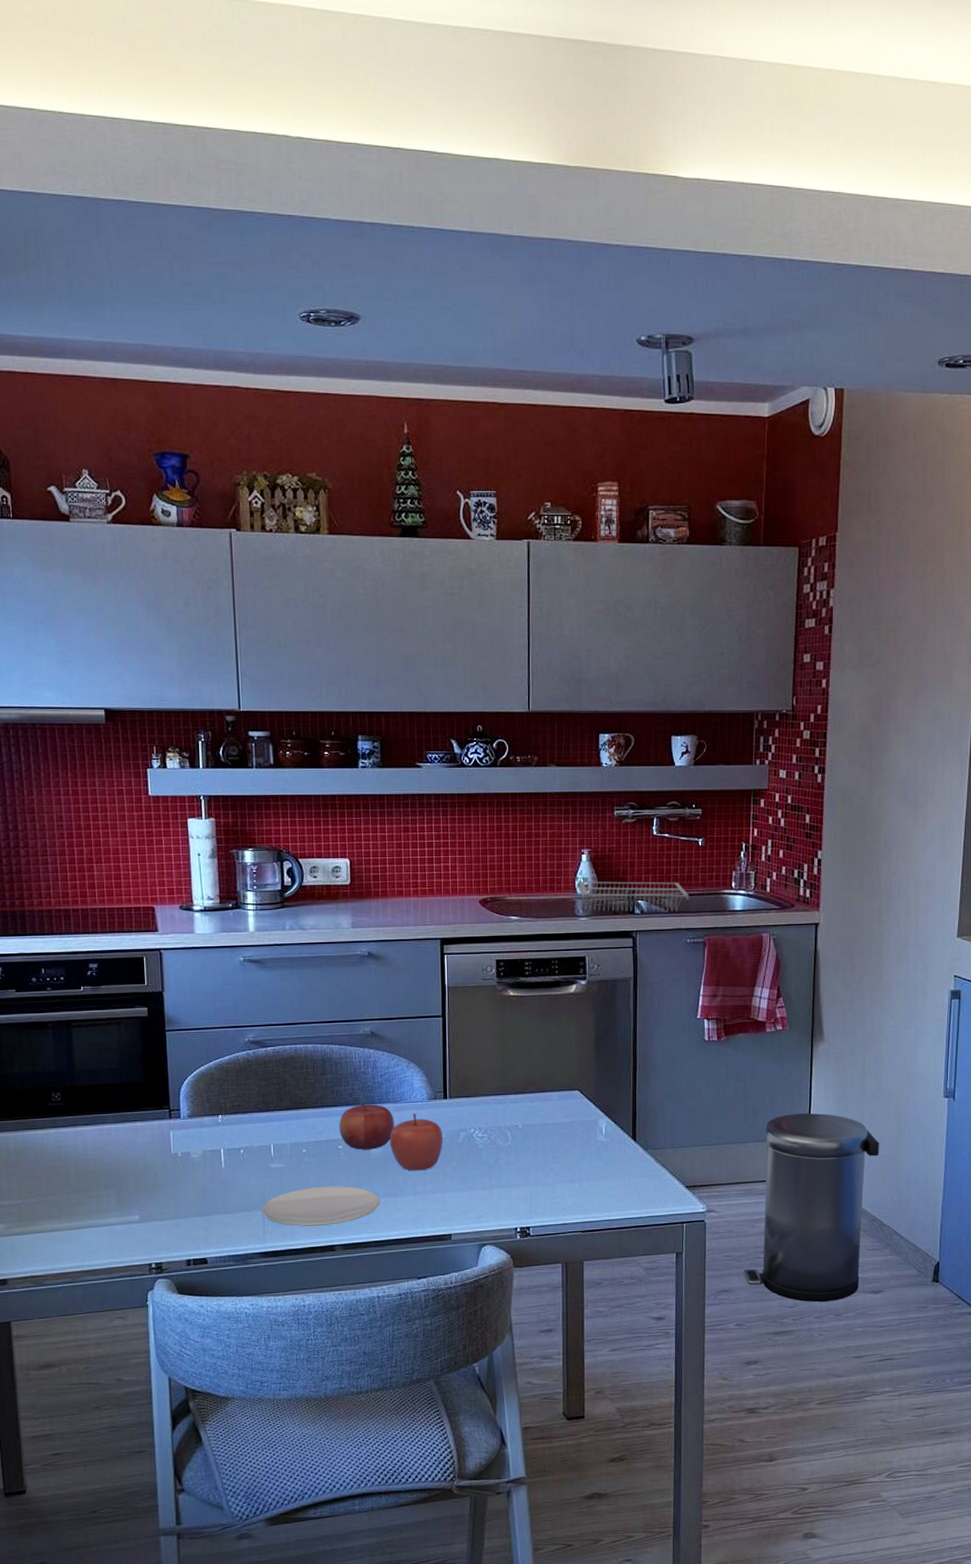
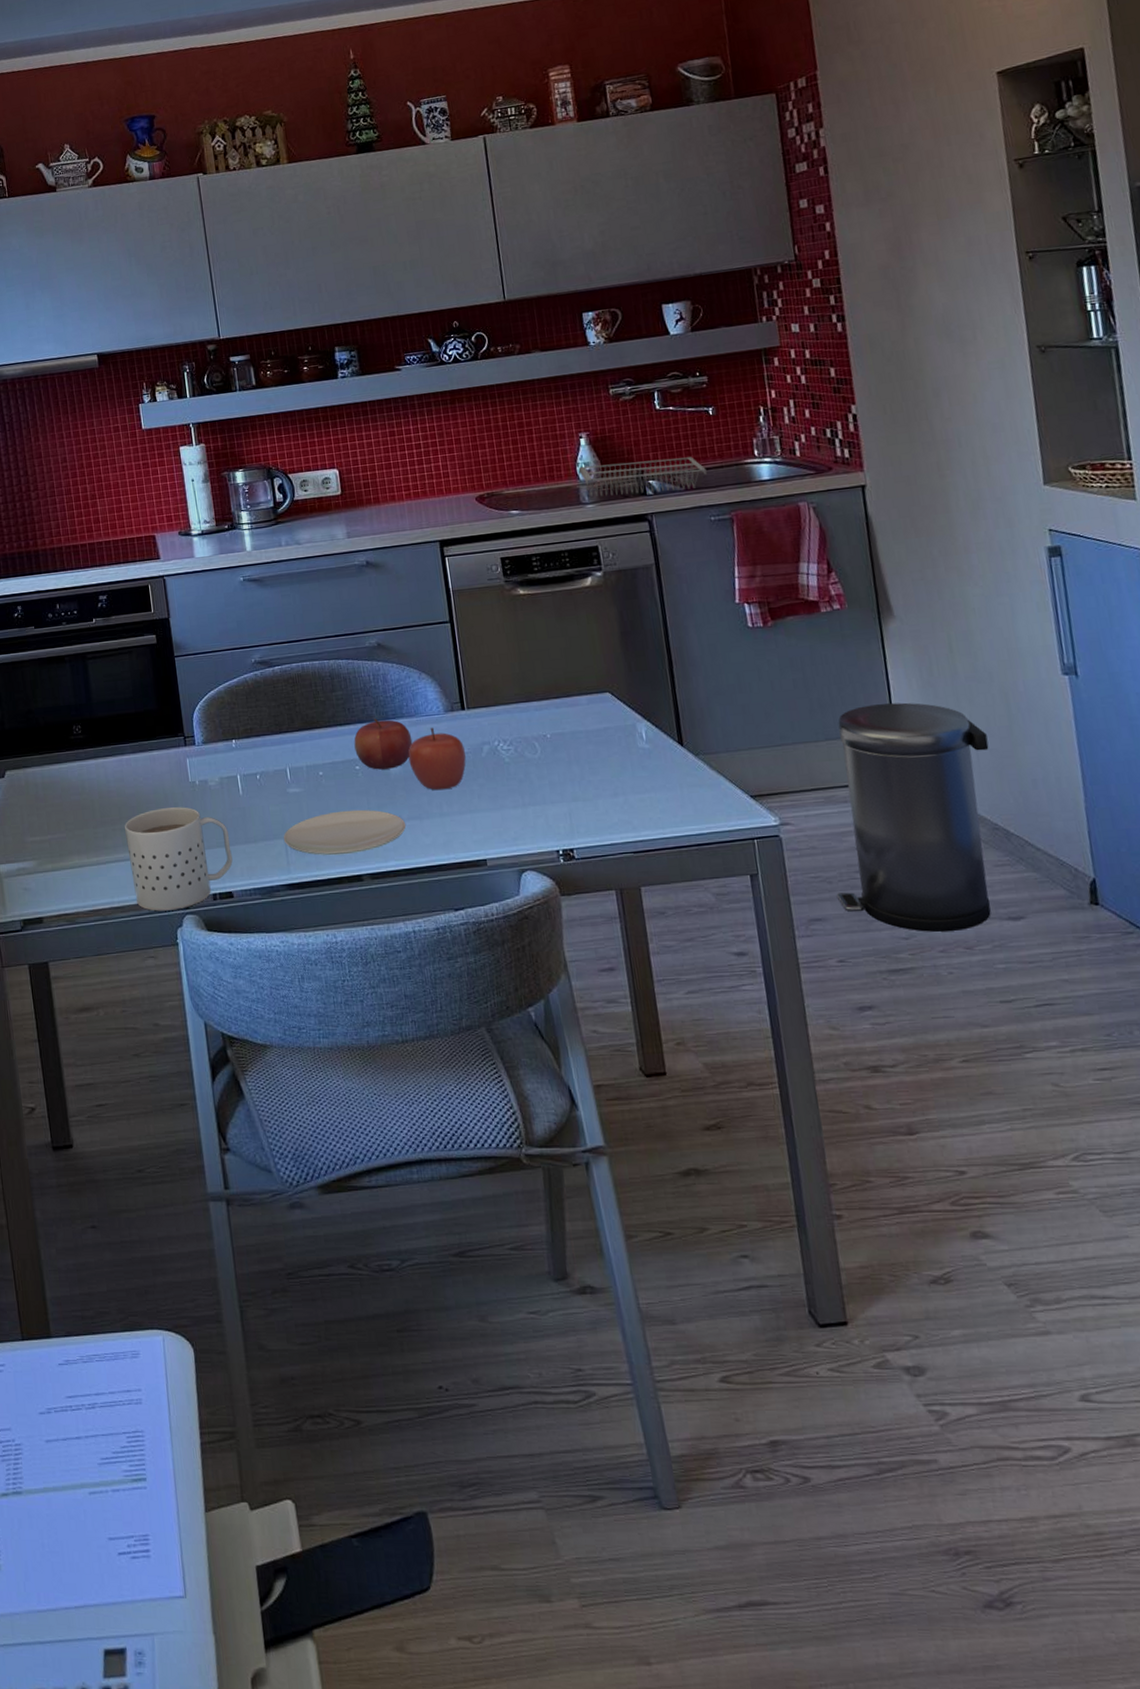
mug: none [100,1177,210,1275] -> present [124,807,233,911]

